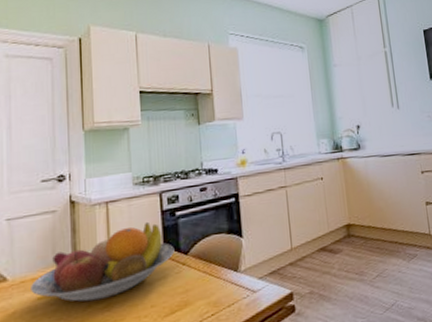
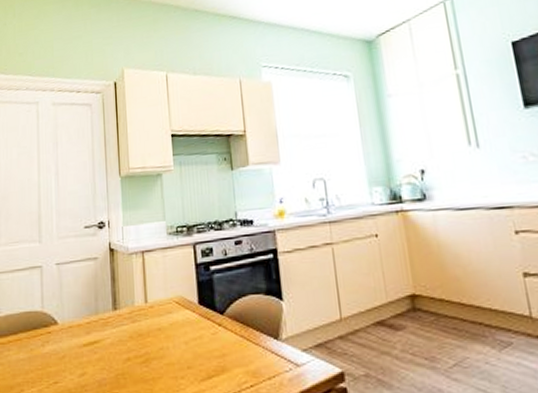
fruit bowl: present [31,221,175,302] -> none [77,275,210,355]

